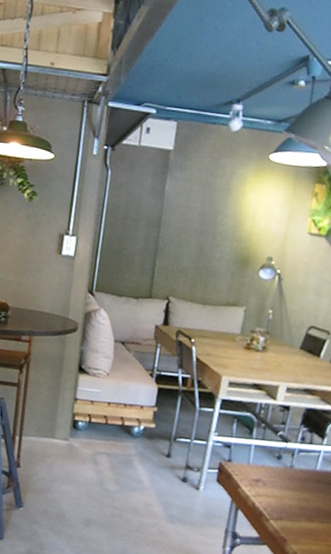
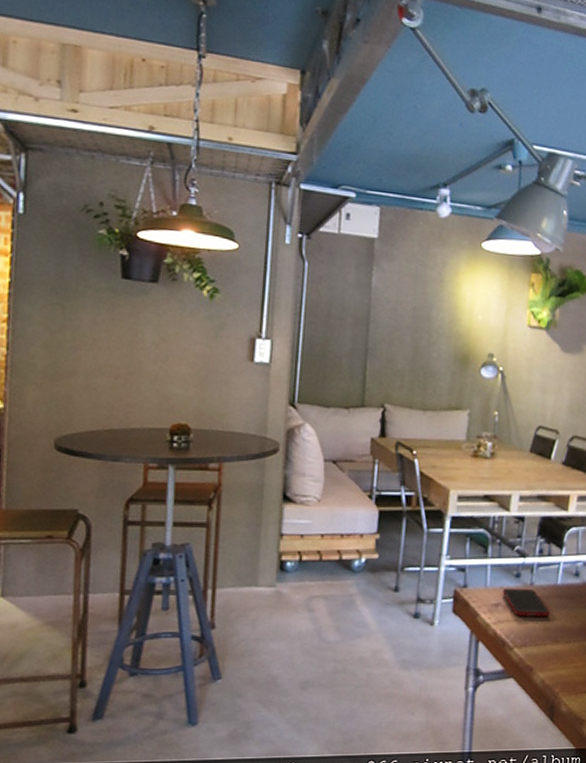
cell phone: none [263,467,307,497] -> present [502,588,550,616]

